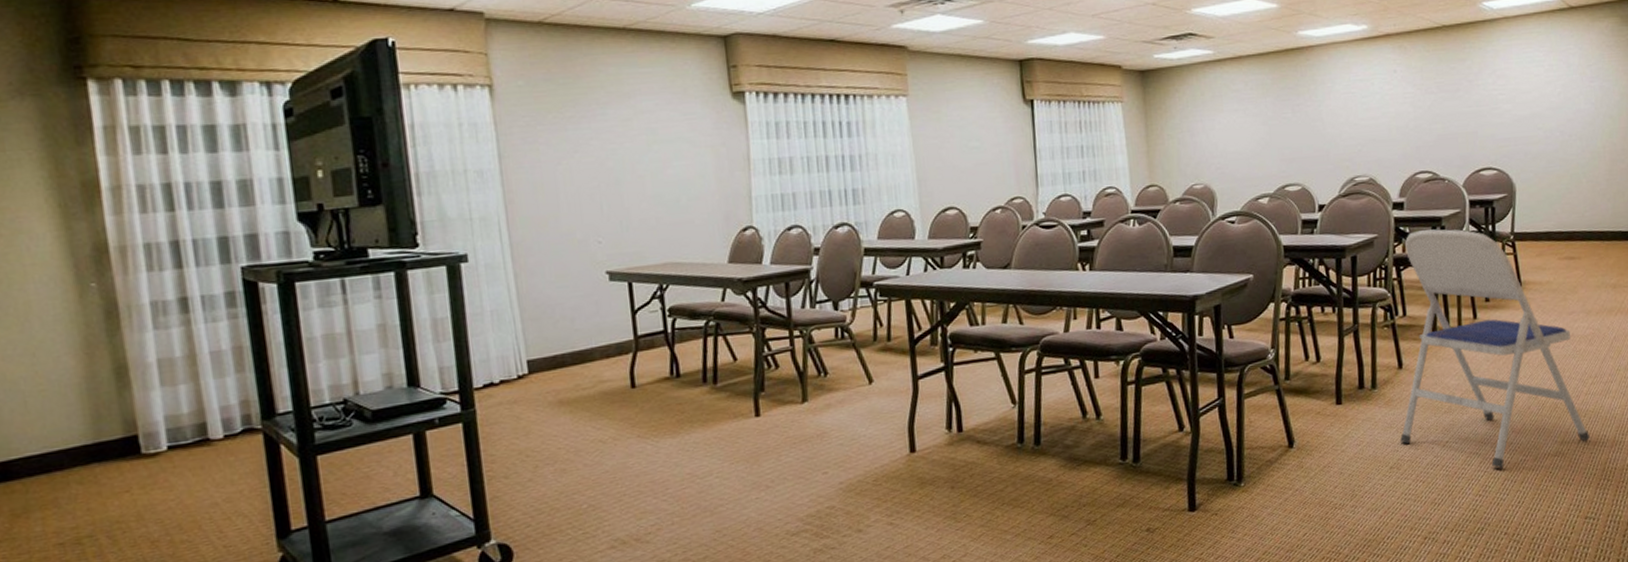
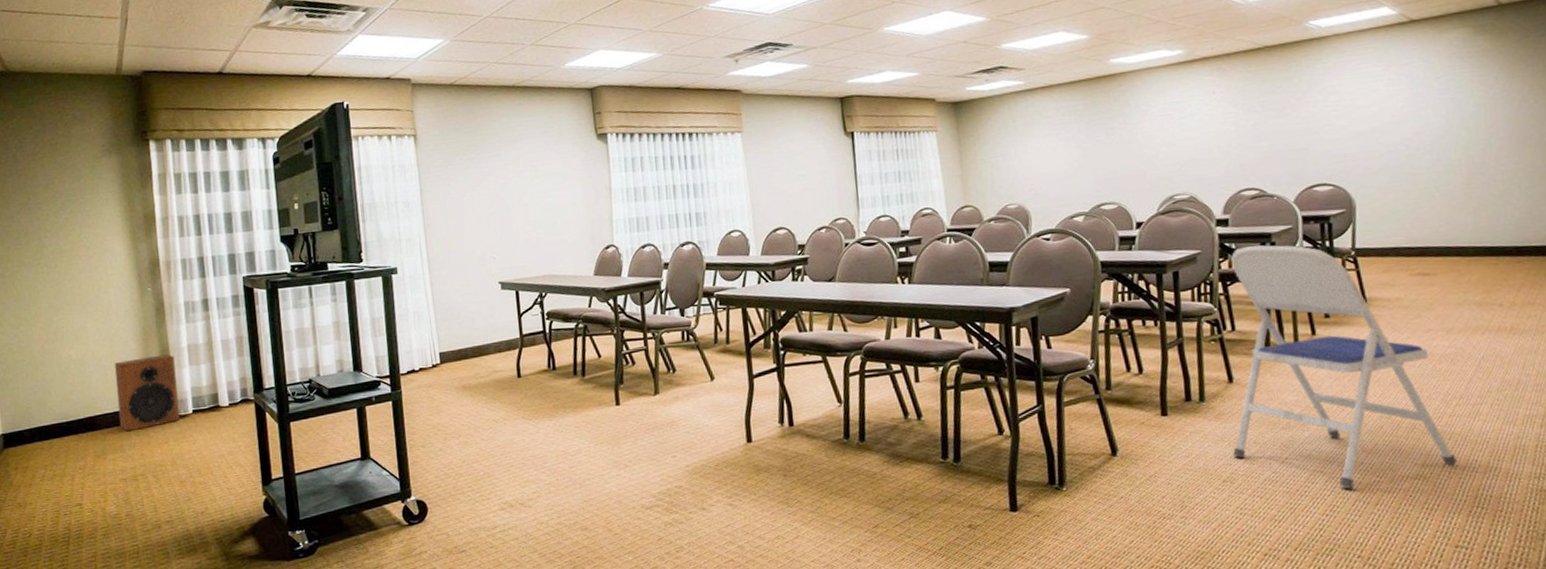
speaker: none [38,372,148,480] -> present [114,354,180,432]

